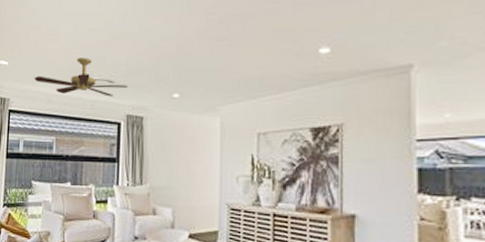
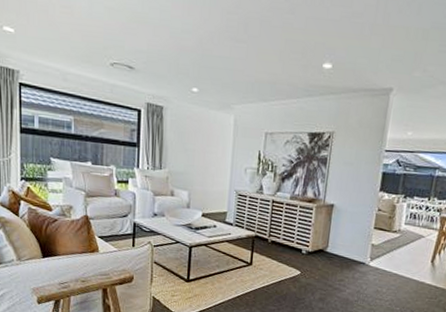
ceiling fan: present [34,57,128,97] -> none [46,37,149,83]

